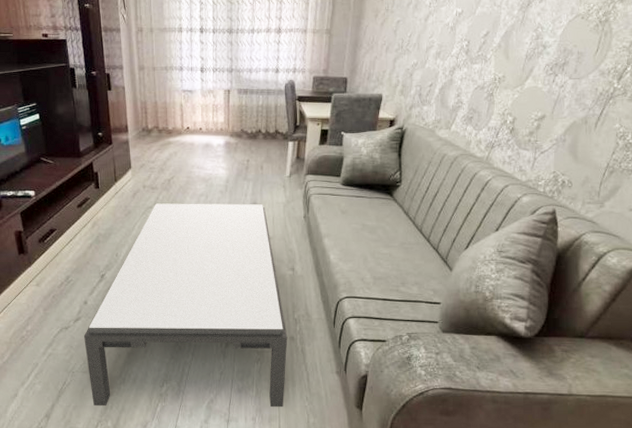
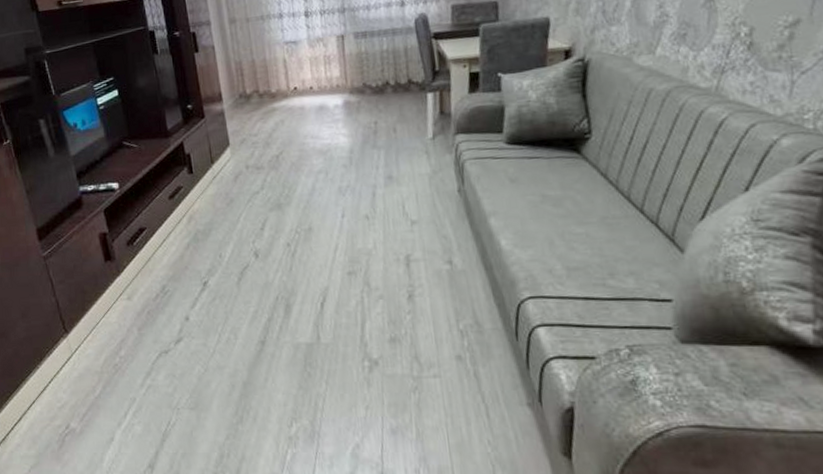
coffee table: present [84,203,288,408] -> none [188,178,457,455]

